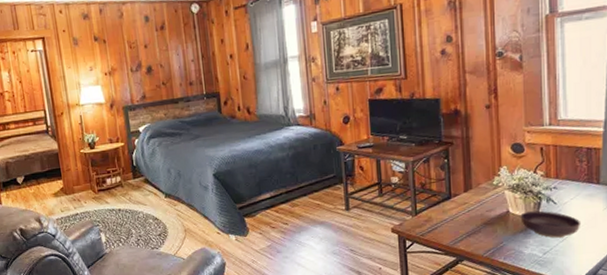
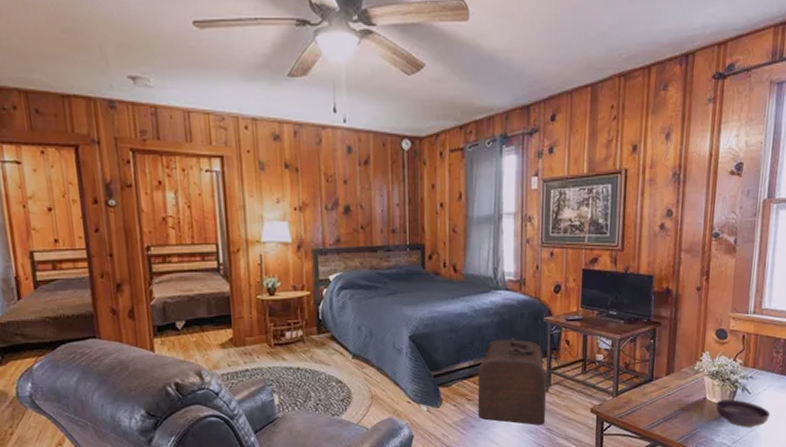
wooden chest: none [278,168,349,247] -> present [477,338,550,425]

